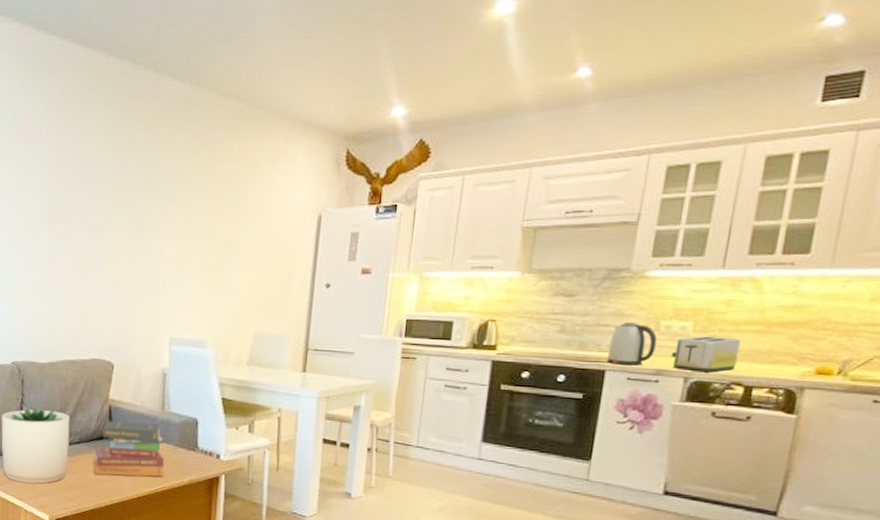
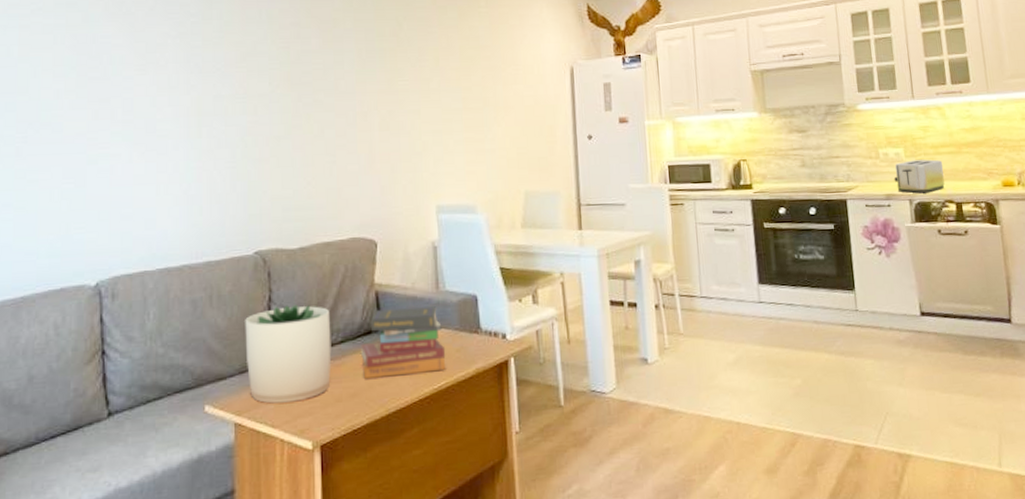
kettle: present [607,321,657,366] -> none [844,152,881,193]

